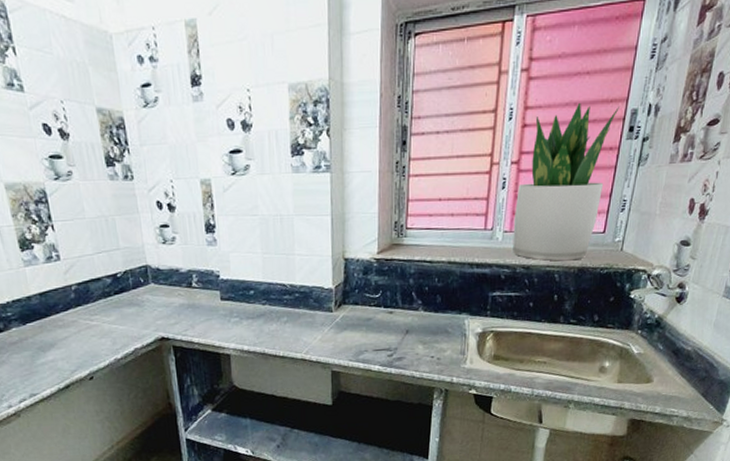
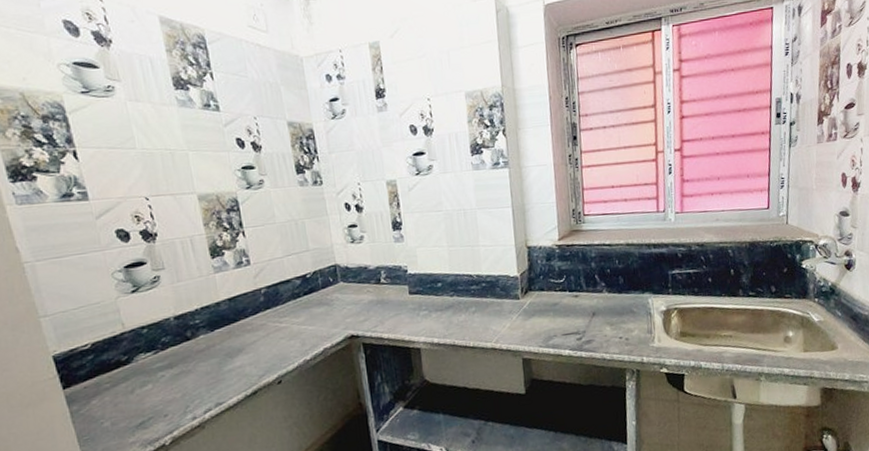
planter: present [513,102,619,261] -> none [683,95,765,238]

